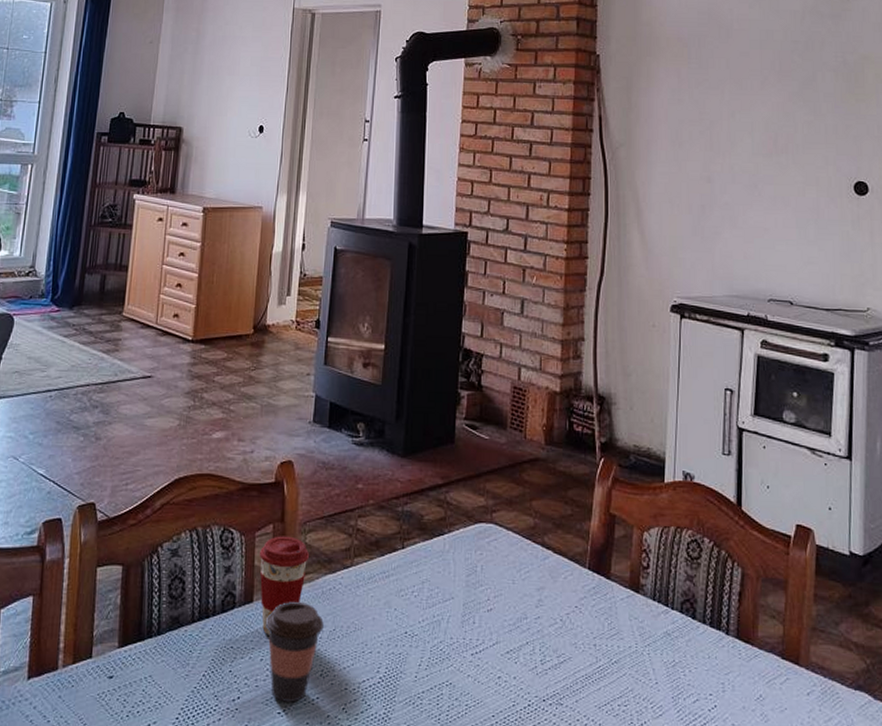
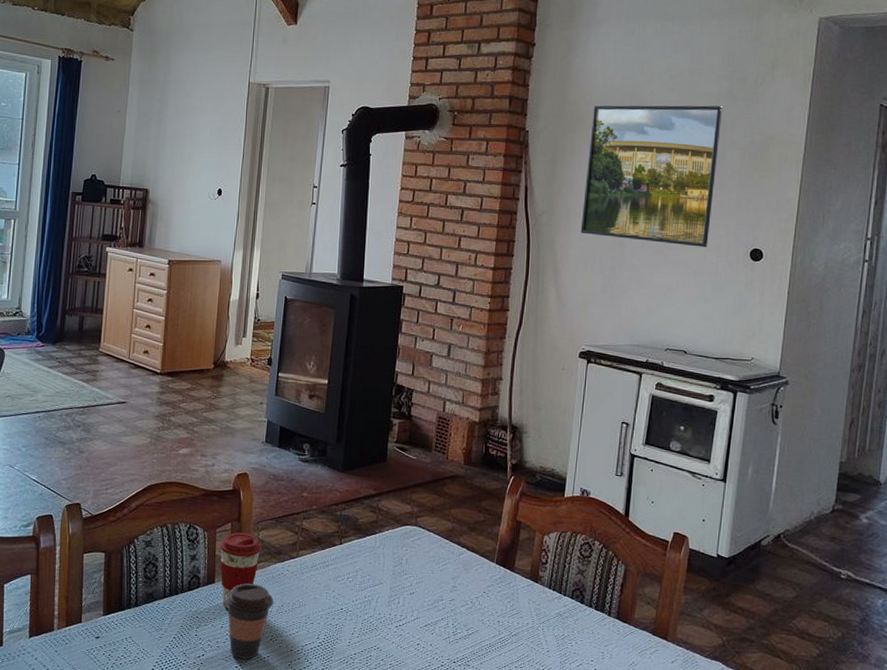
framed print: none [663,23,810,181] -> present [580,105,723,247]

